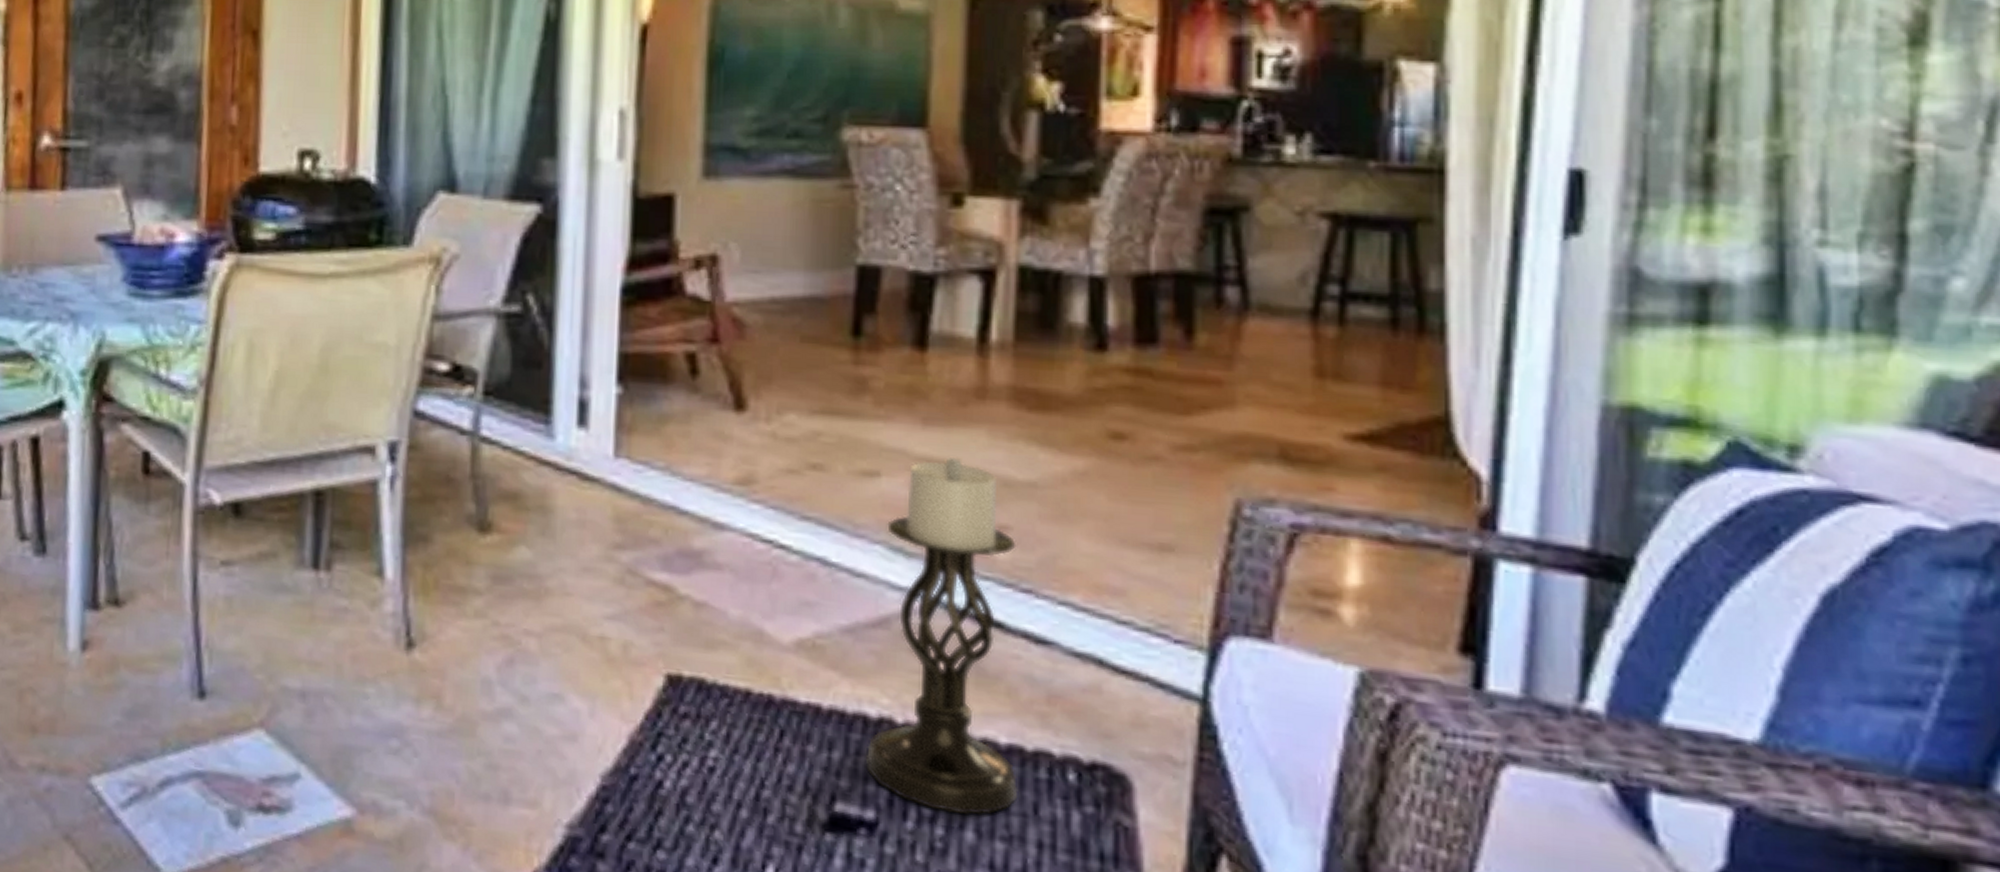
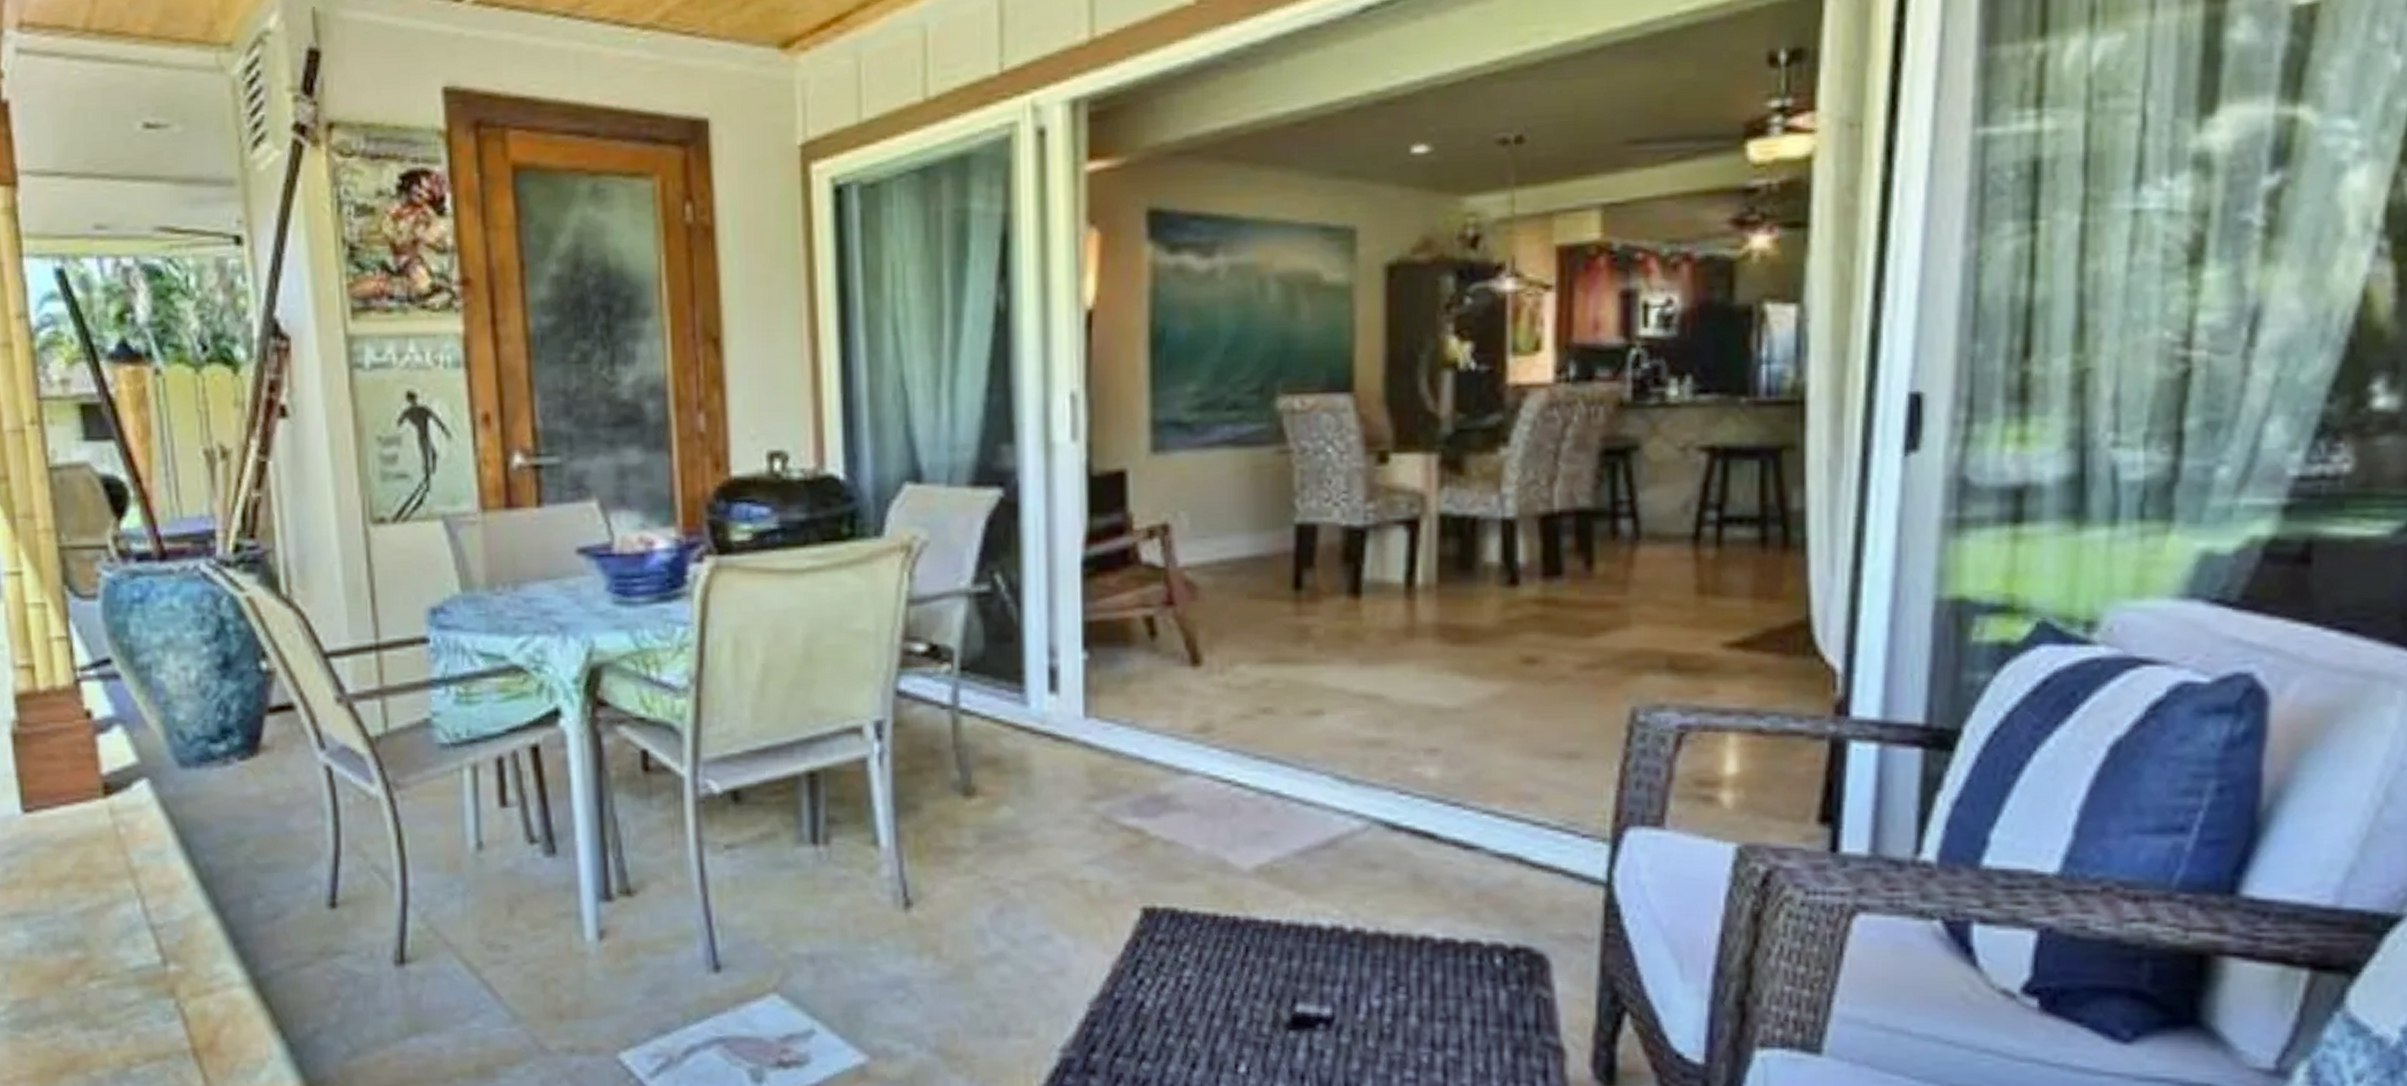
candle holder: present [865,456,1019,816] -> none [1320,691,1454,1003]

